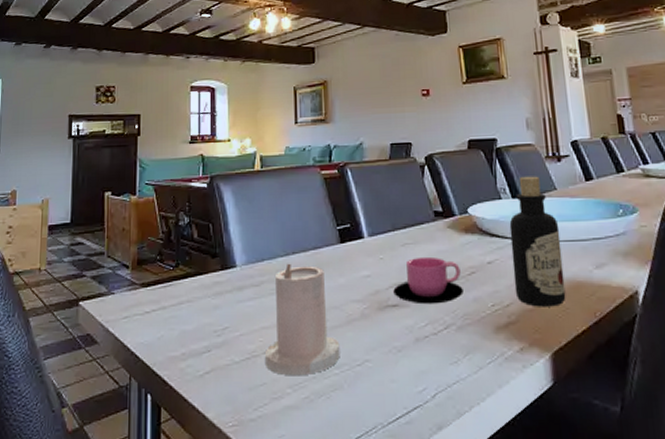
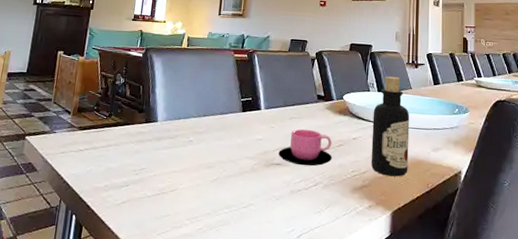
candle: present [264,263,340,376] -> none [170,123,232,212]

